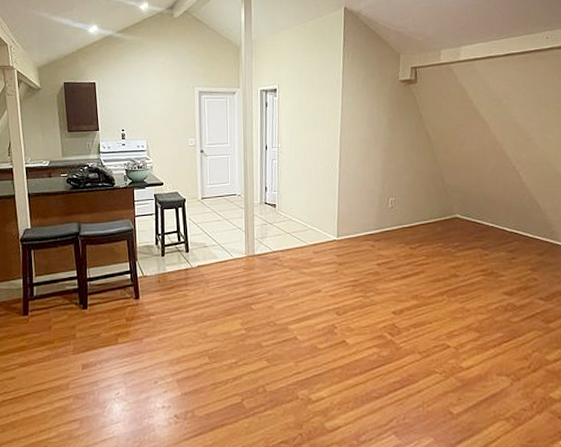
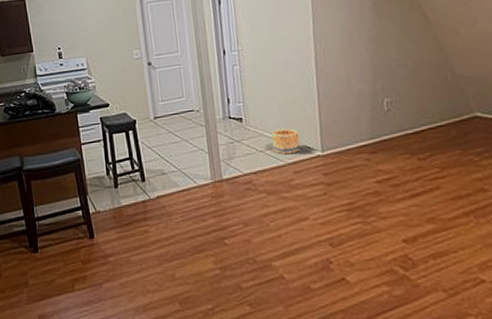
basket: none [298,215,321,237] -> present [271,128,300,155]

